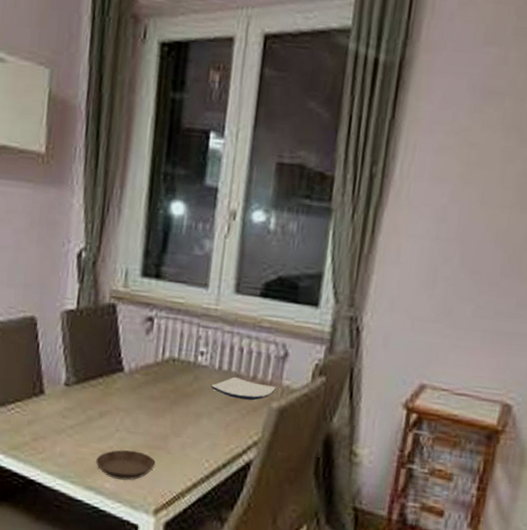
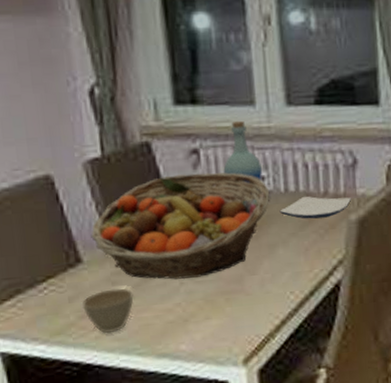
cup: none [36,420,78,458] -> present [82,288,134,333]
fruit basket: none [55,335,206,429] -> present [91,172,270,280]
saucer: present [96,449,156,481] -> none [163,301,234,338]
bottle: none [170,299,204,366] -> present [223,120,263,195]

